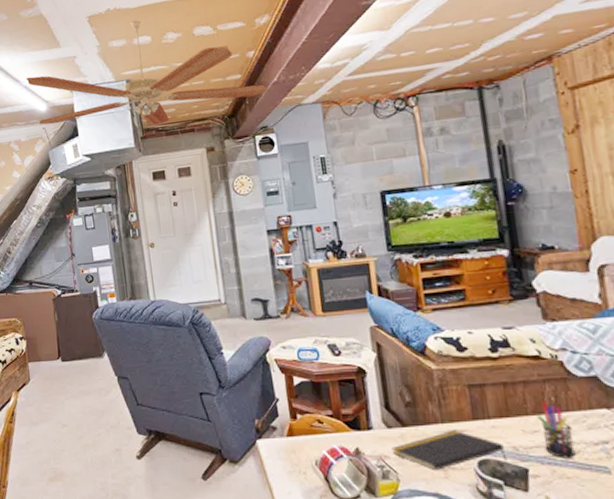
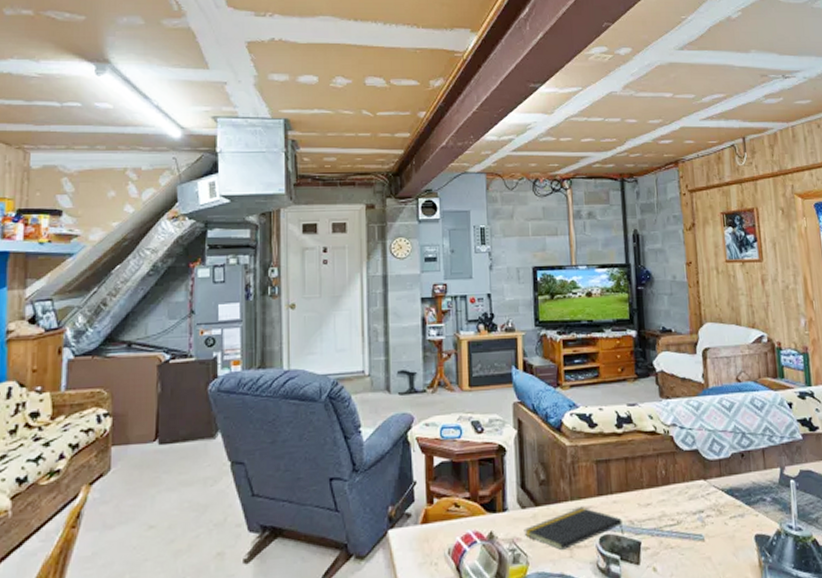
ceiling fan: present [26,20,267,126] -> none [159,56,435,173]
pen holder: present [536,401,576,458] -> none [650,475,679,529]

